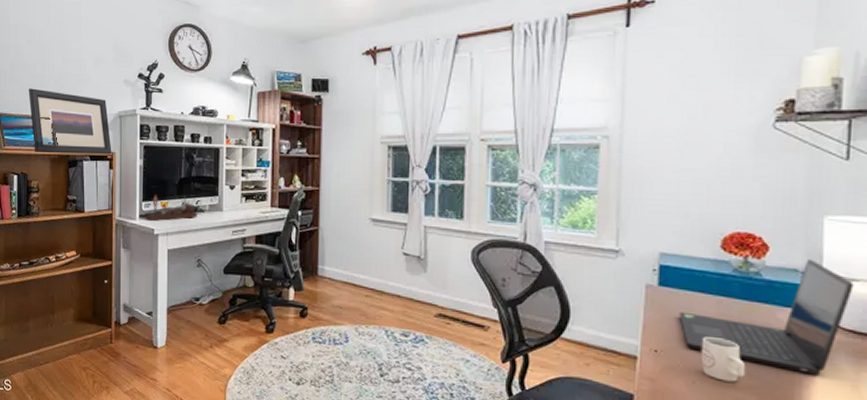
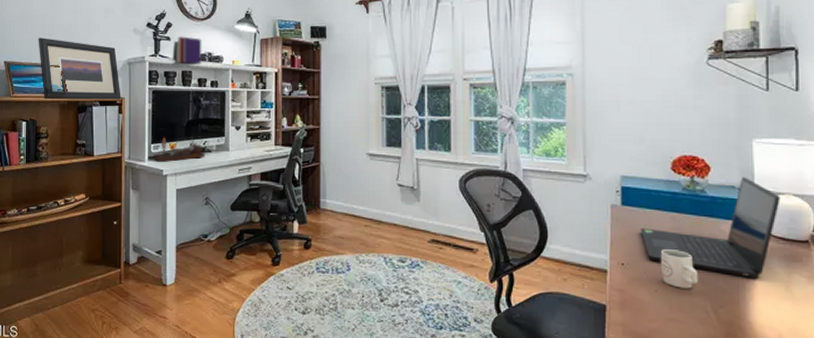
books: none [164,88,195,120] -> present [172,36,202,66]

